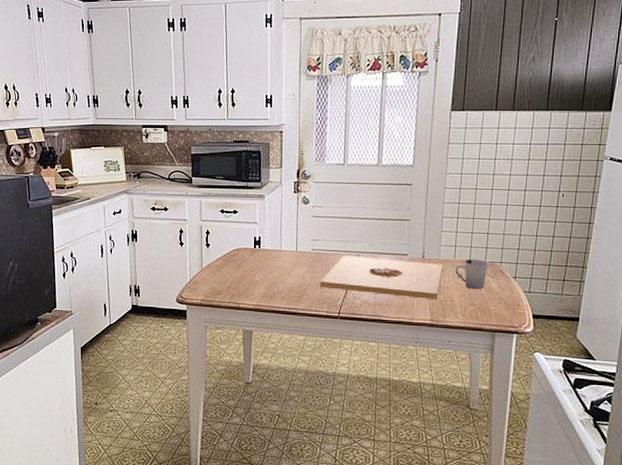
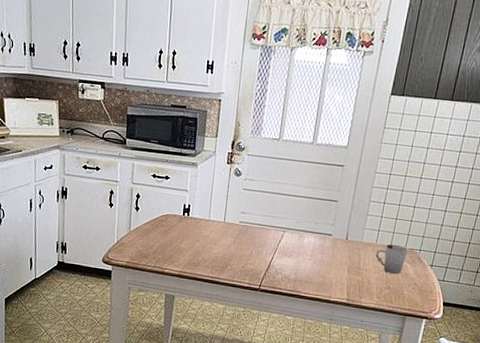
platter: present [319,256,443,300] -> none [243,230,365,281]

